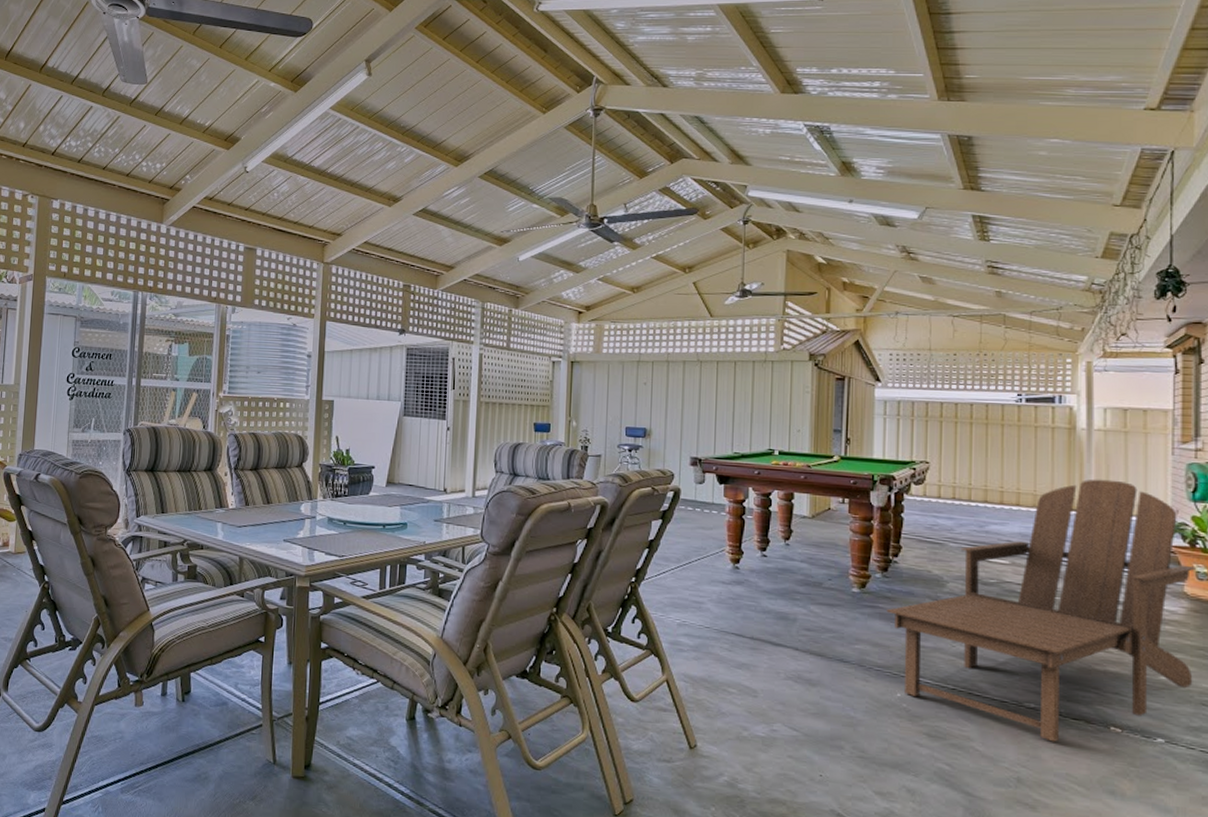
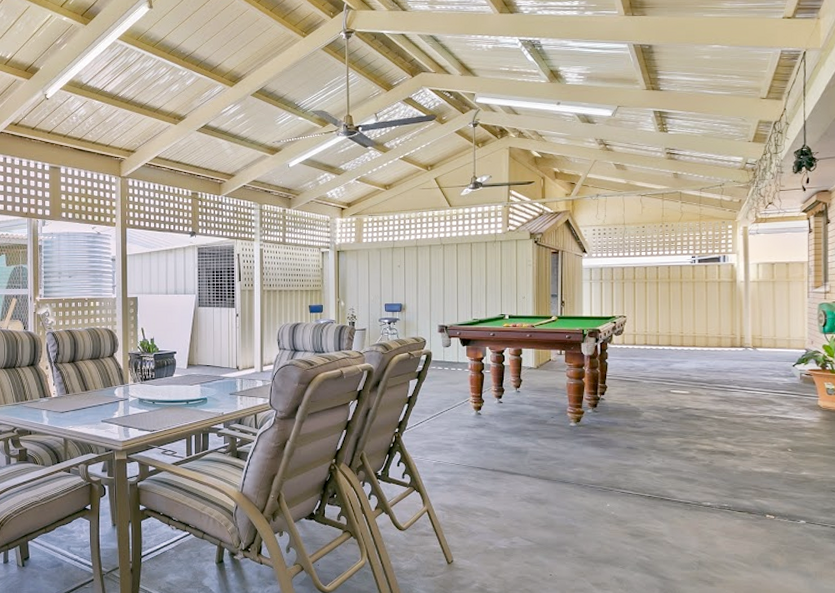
lounge chair: present [886,479,1197,742] -> none [597,321,827,531]

